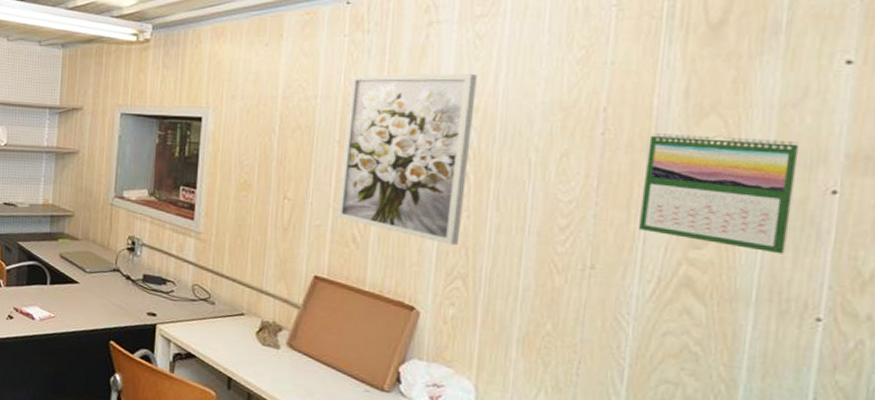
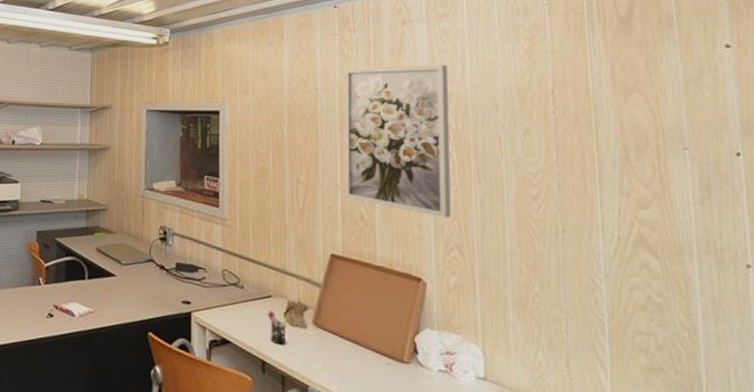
pen holder: none [238,329,261,364] -> present [267,311,289,345]
calendar: present [639,133,800,254] -> none [590,109,711,210]

